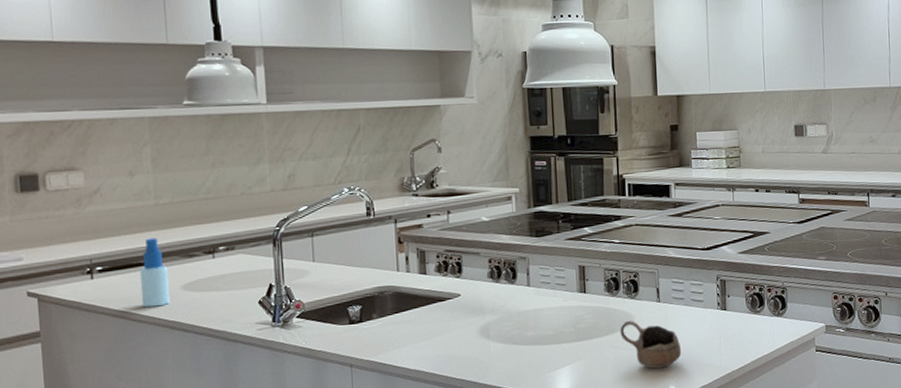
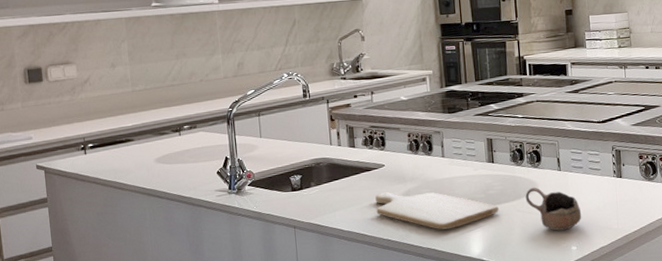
spray bottle: present [139,238,170,308] -> none [122,119,146,178]
chopping board: none [448,325,590,368] -> present [375,192,499,230]

